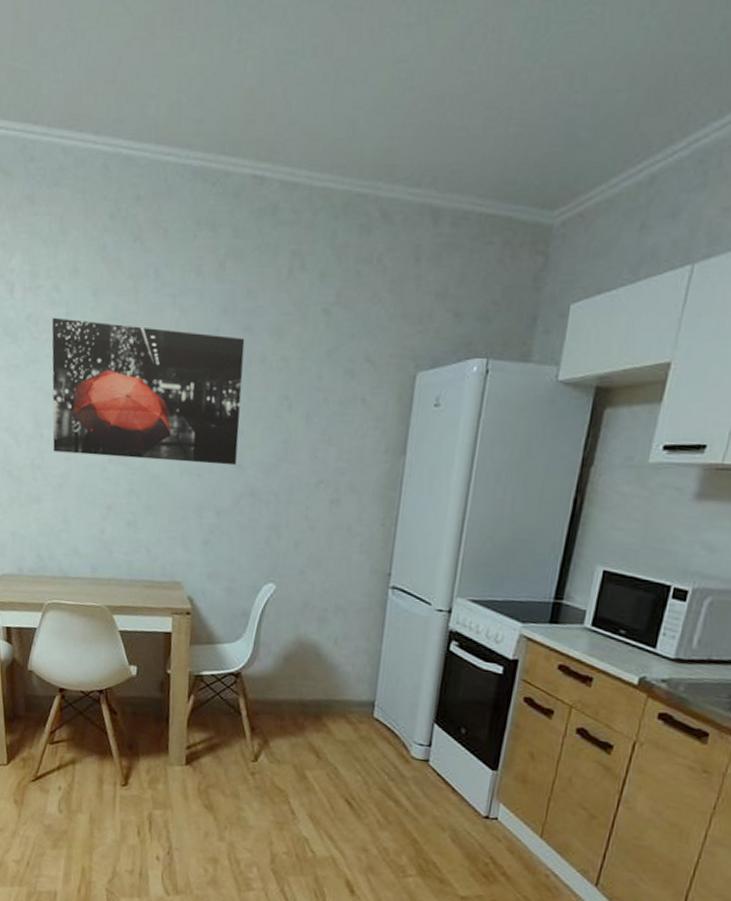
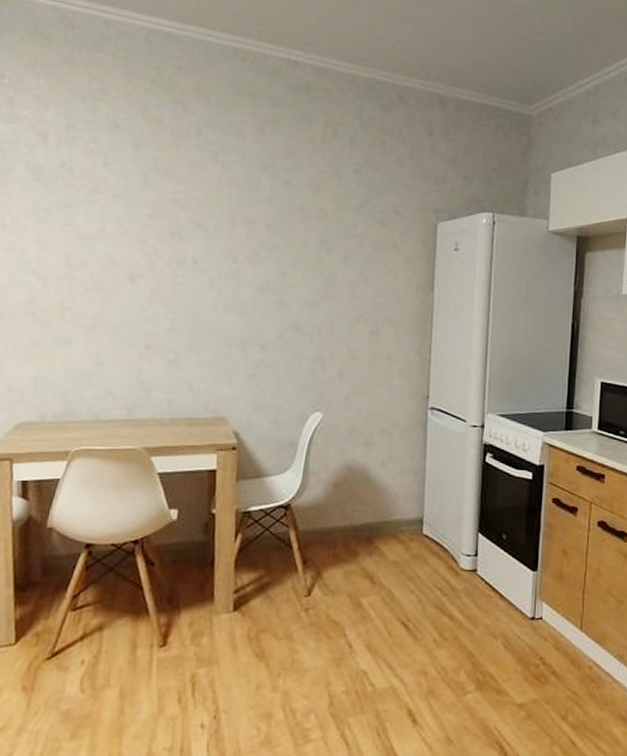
wall art: present [51,317,245,466] -> none [85,166,285,303]

